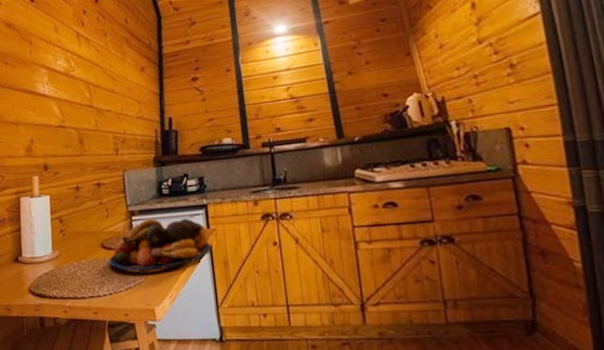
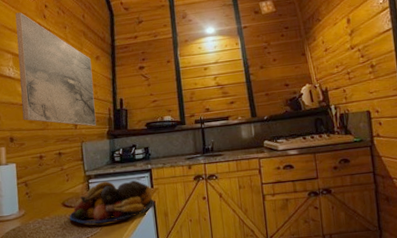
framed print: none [50,20,141,151] -> present [15,12,96,126]

